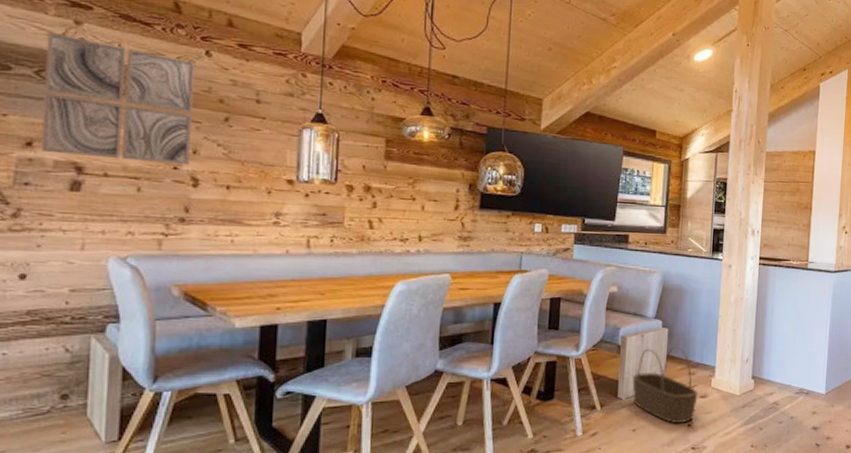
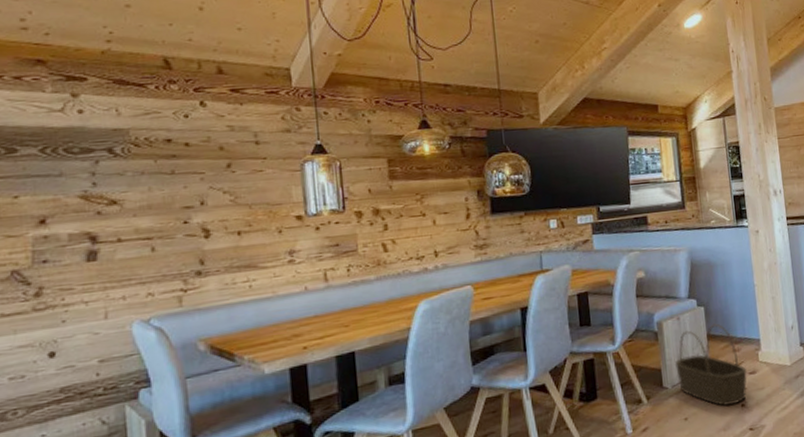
wall art: present [42,32,196,166] -> none [47,109,198,228]

